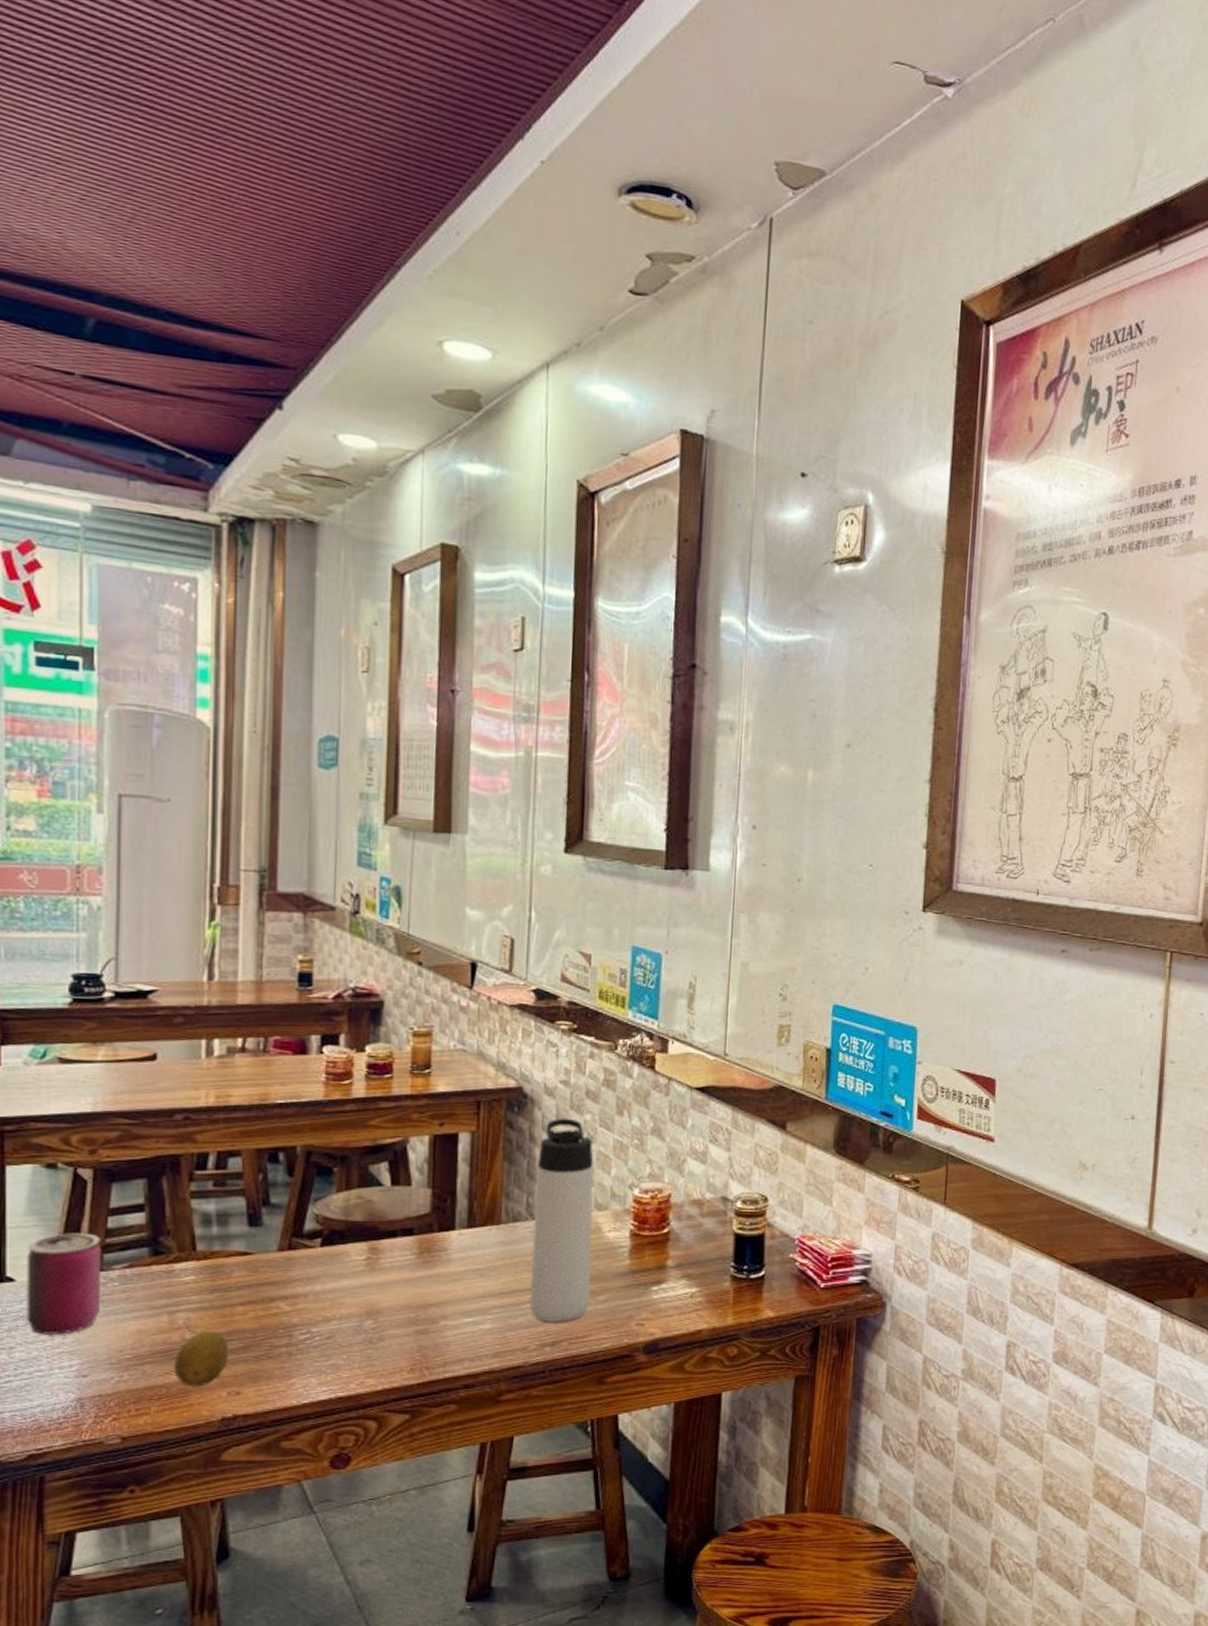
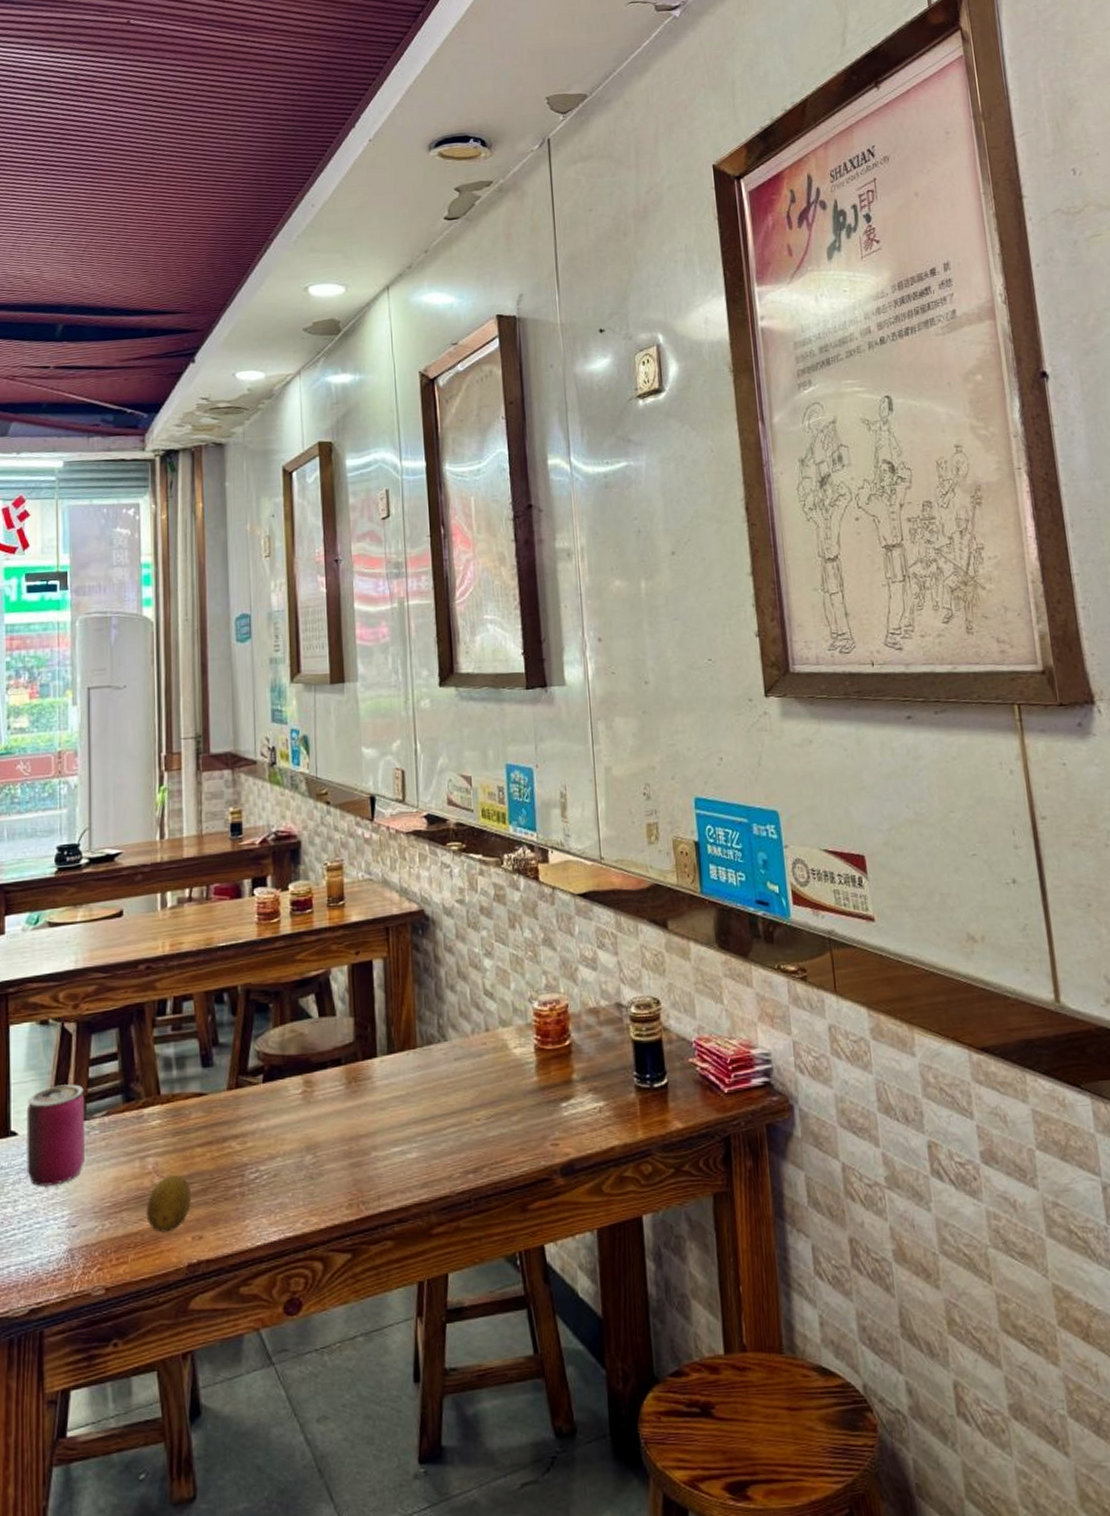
thermos bottle: present [530,1118,594,1322] -> none [444,936,505,1147]

